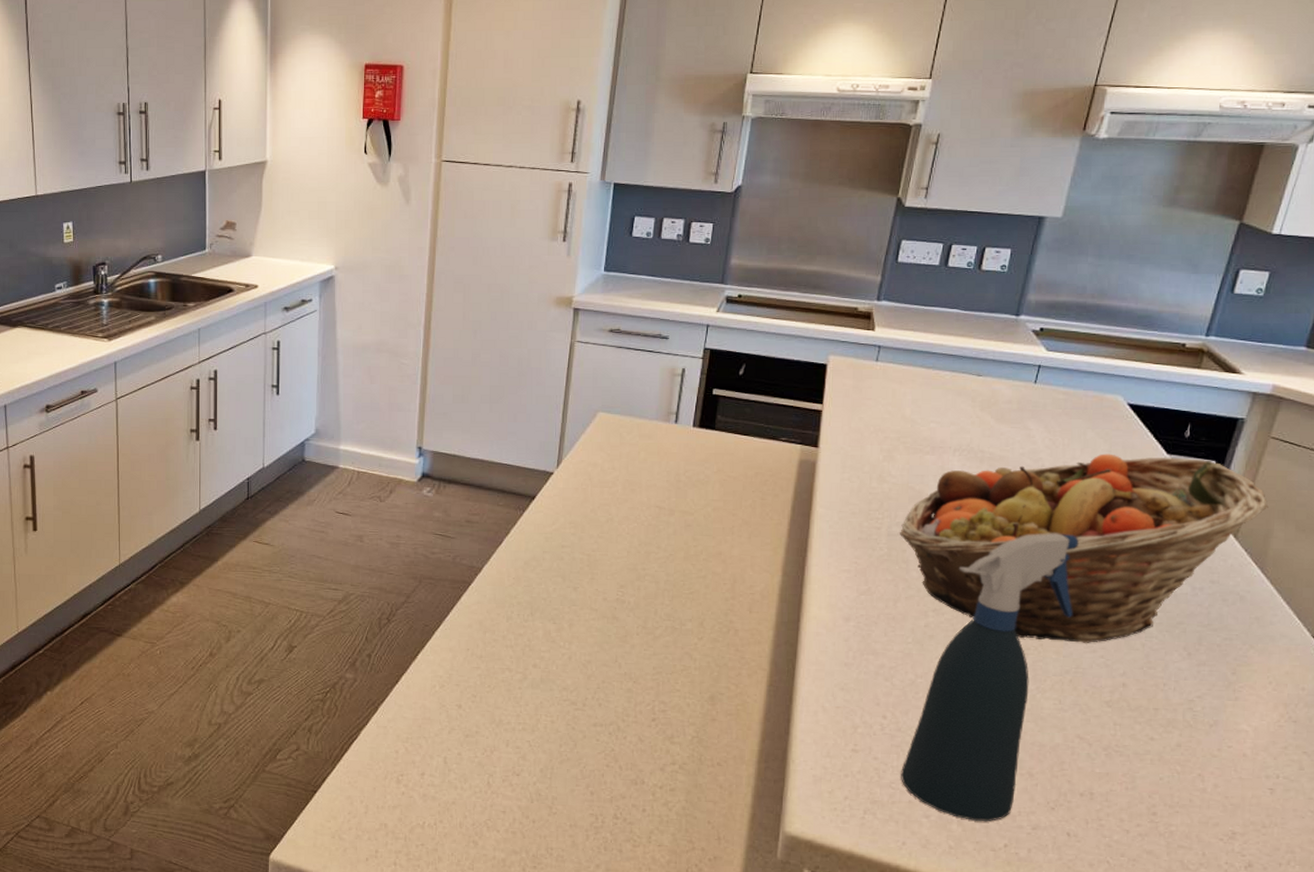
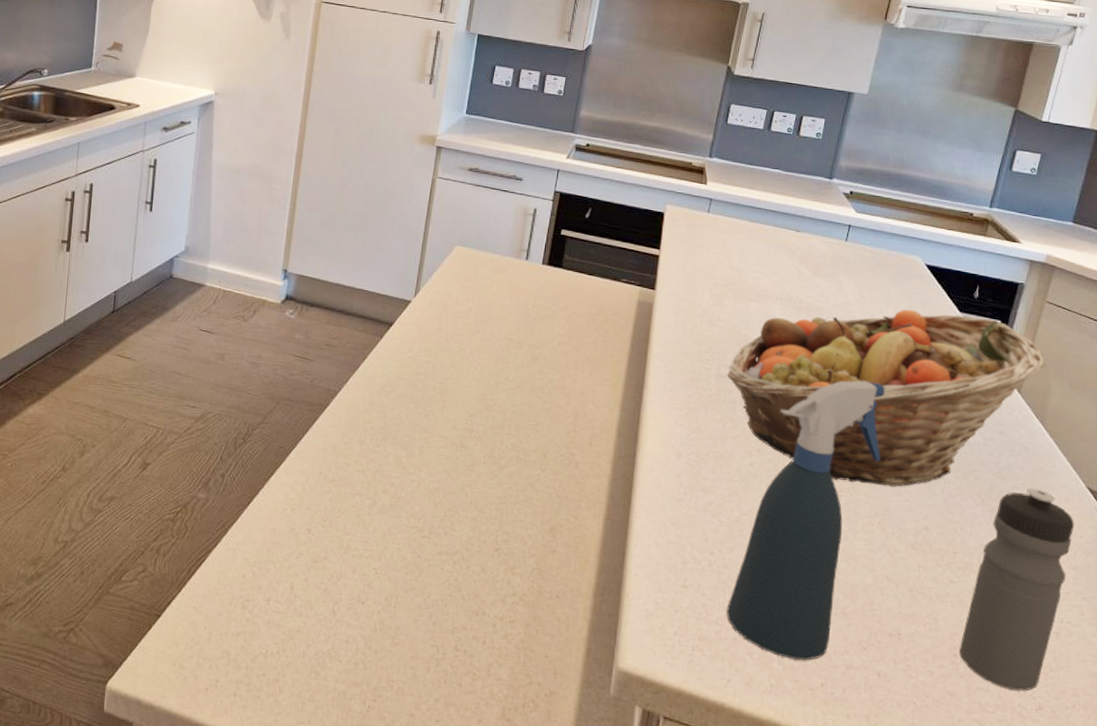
water bottle: none [1158,638,1296,849] -> present [958,487,1074,691]

